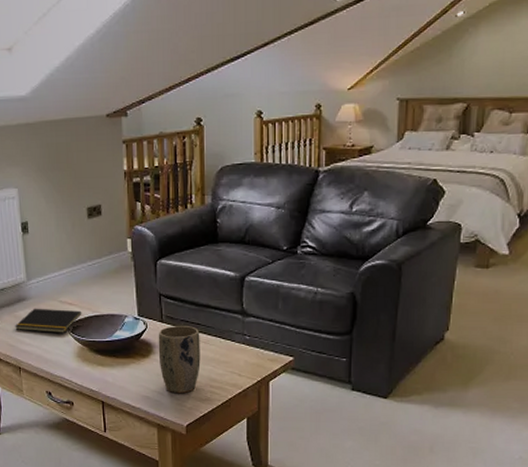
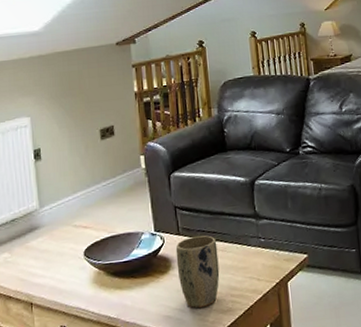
notepad: present [15,308,82,333] -> none [26,233,98,262]

